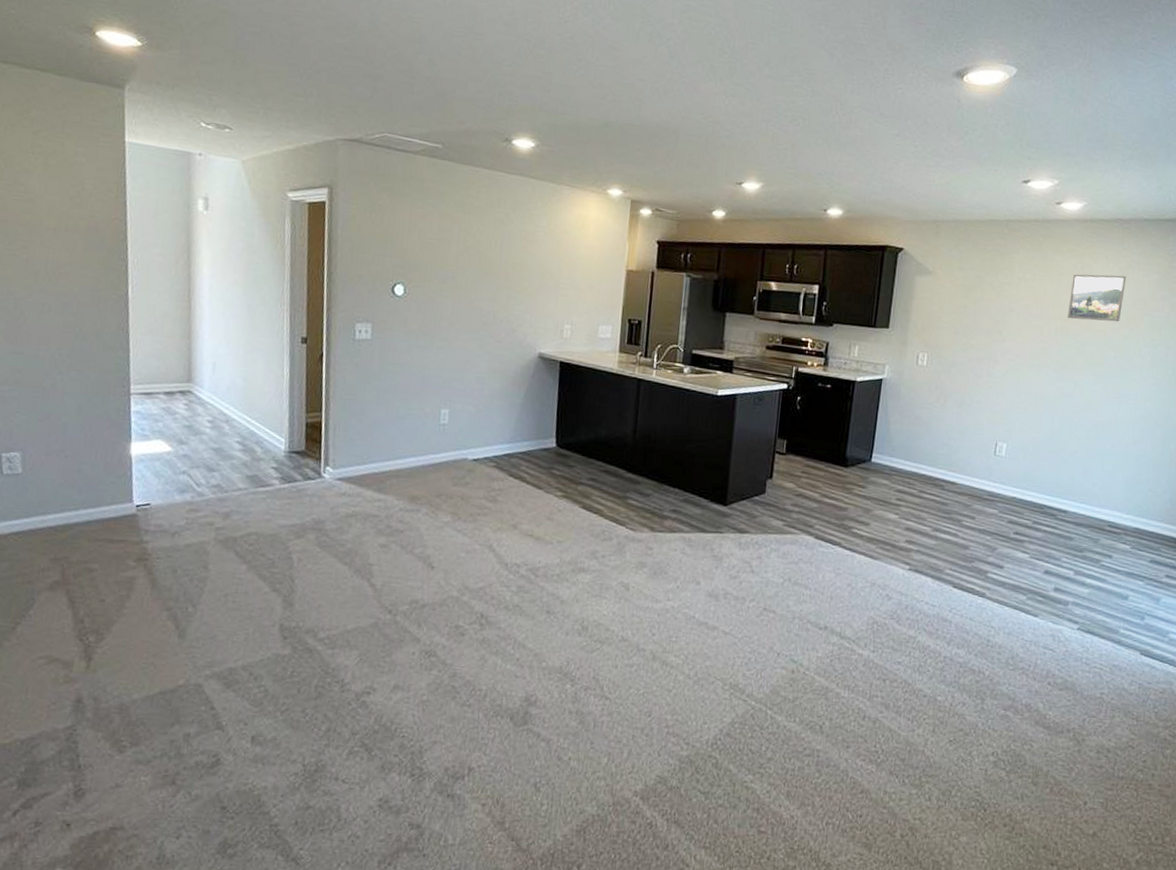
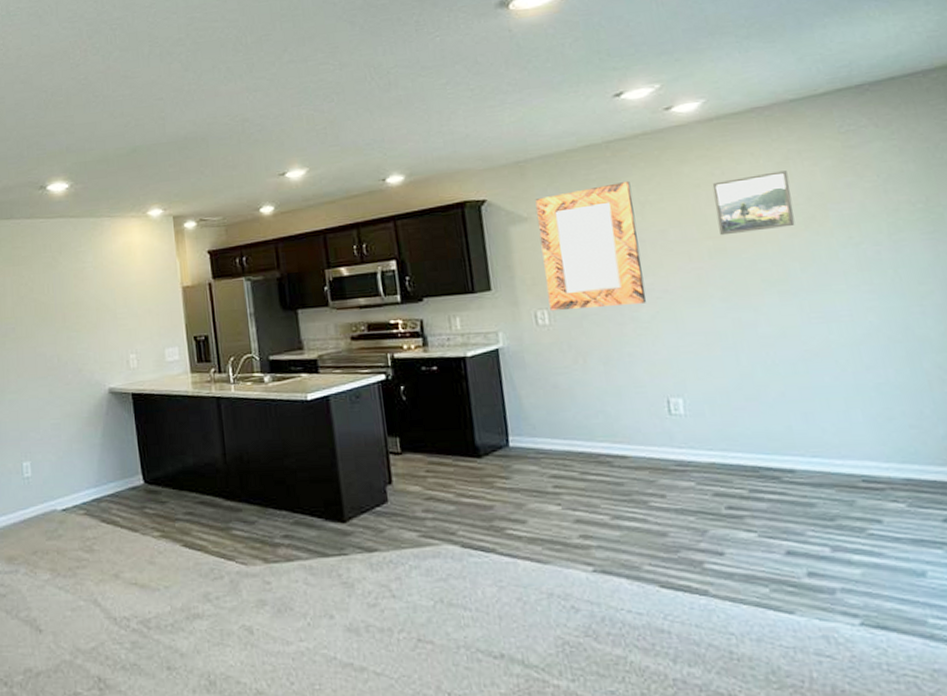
home mirror: none [930,256,1015,362] -> present [535,182,647,312]

